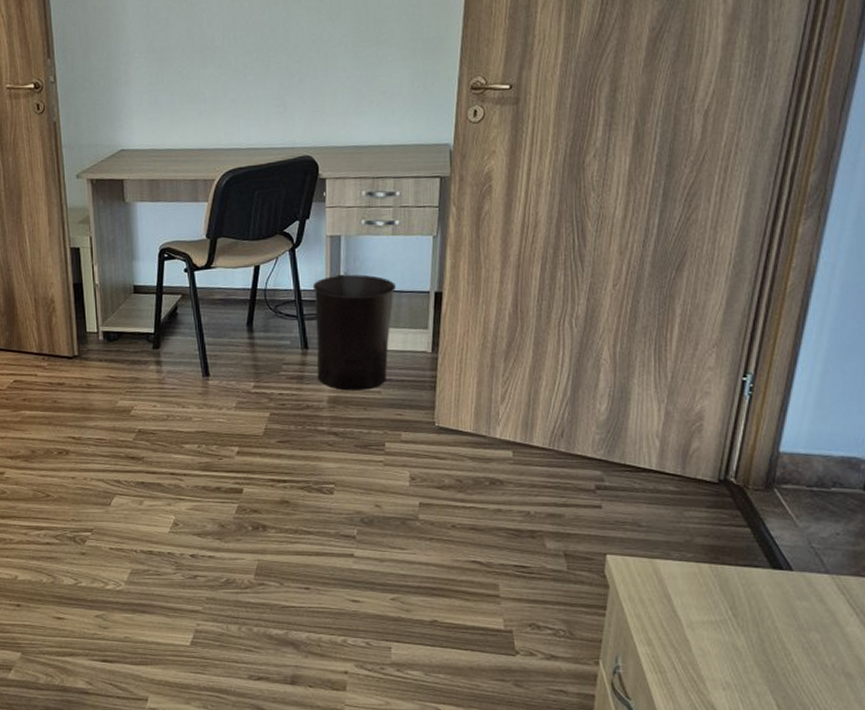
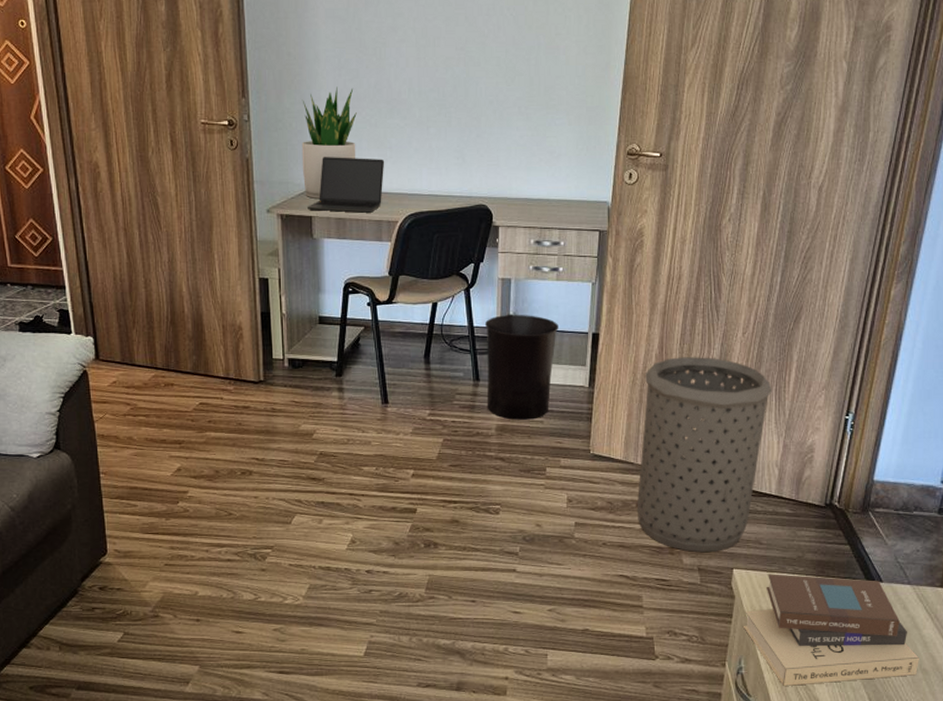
planter: none [109,38,169,160] -> present [301,86,357,199]
laptop: none [118,113,199,173] -> present [308,157,385,213]
laundry basket: none [490,314,650,536] -> present [636,357,772,553]
books: none [620,560,841,689] -> present [744,574,919,686]

